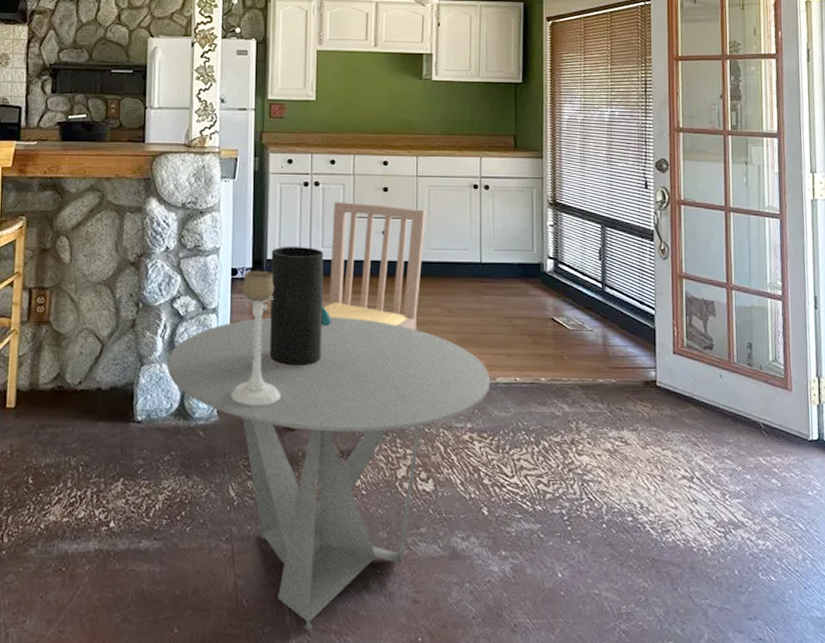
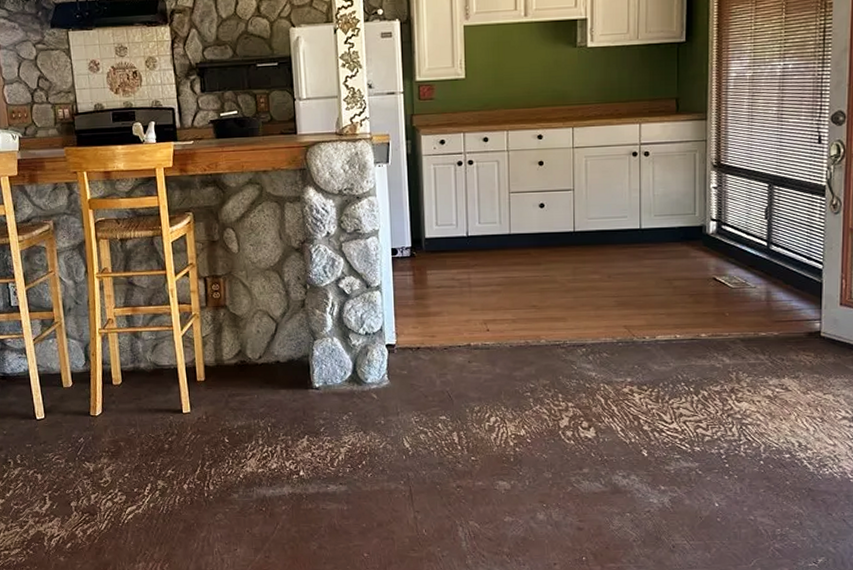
coffee table: present [167,316,491,629] -> none [338,287,650,552]
candle holder: present [230,270,282,406] -> none [398,248,447,371]
vase: present [269,247,332,367] -> none [429,224,492,335]
dining chair: present [288,201,426,453] -> none [454,177,583,407]

